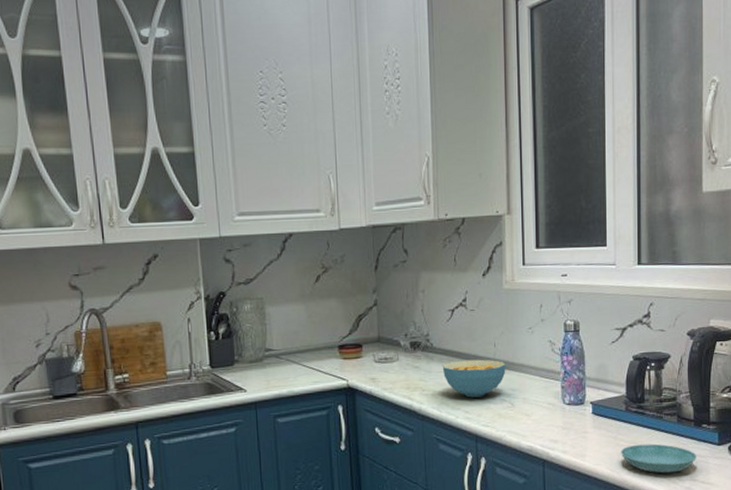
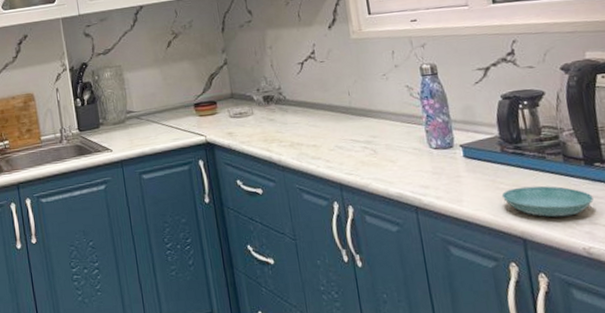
cereal bowl: present [442,359,506,398] -> none [297,108,364,147]

